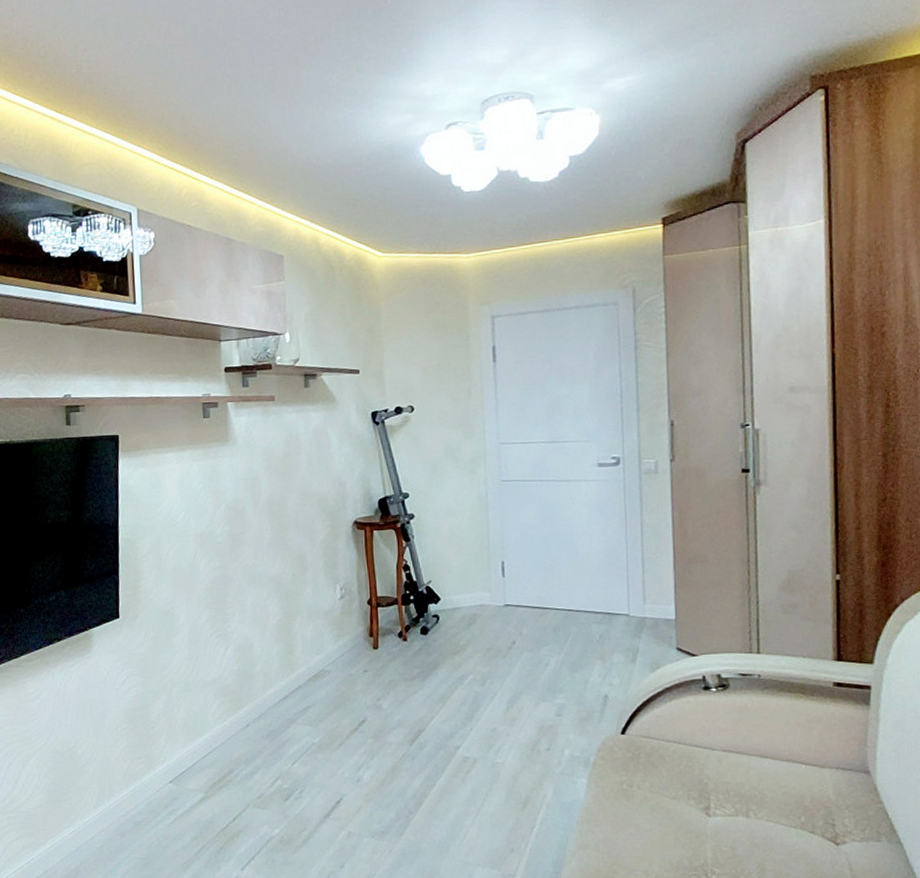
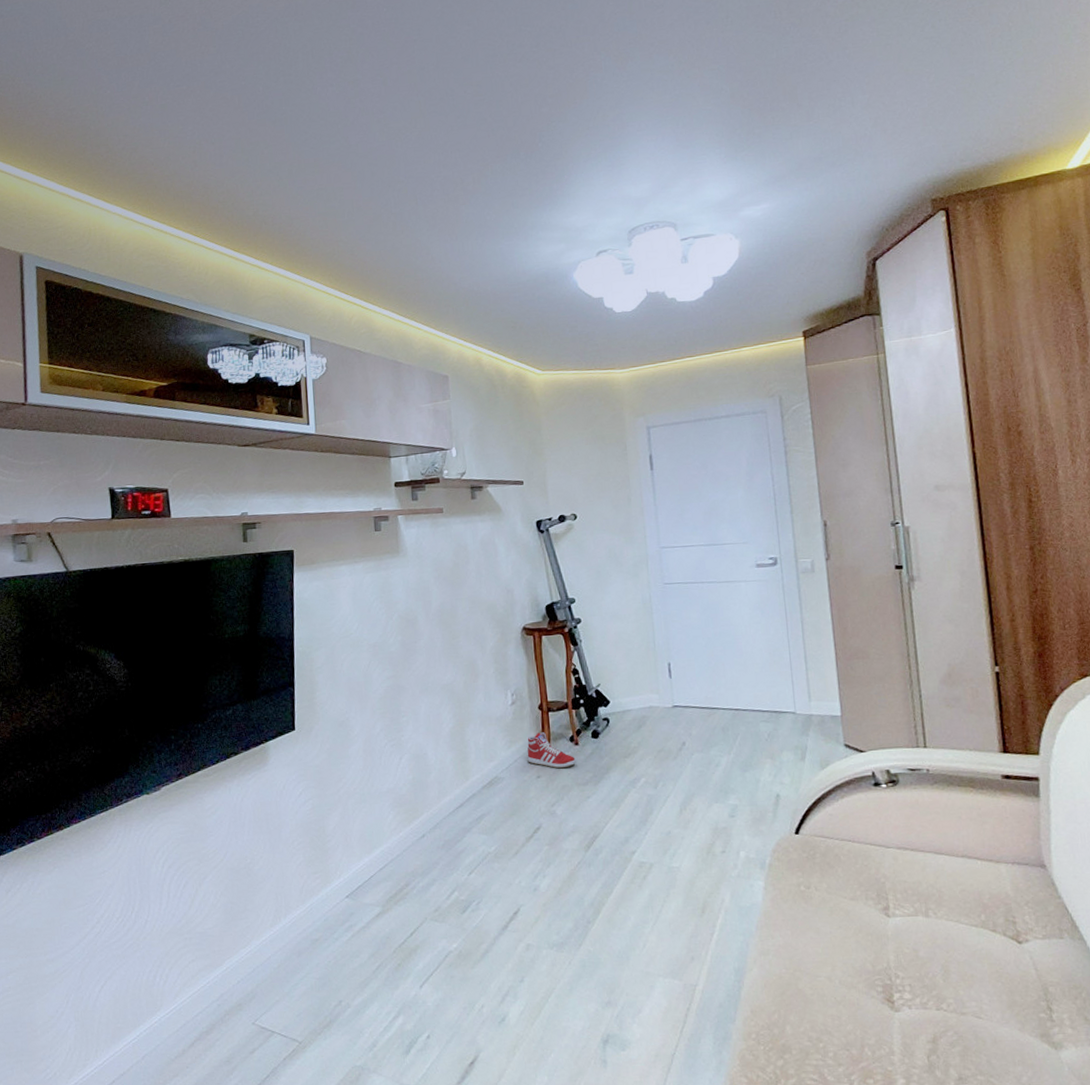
sneaker: none [354,627,404,664] -> present [527,732,576,769]

